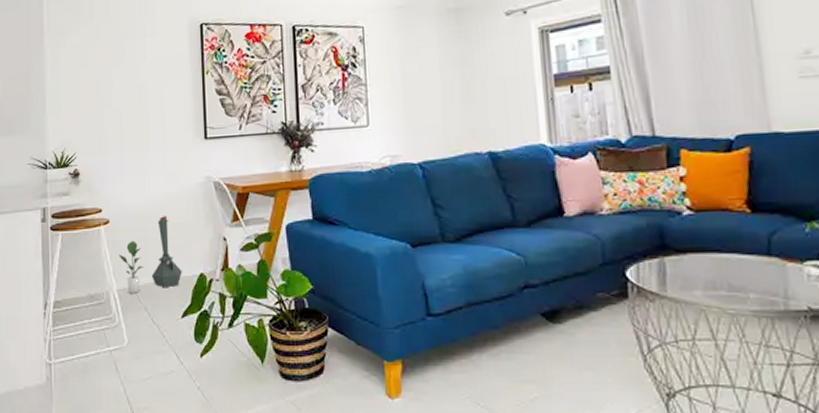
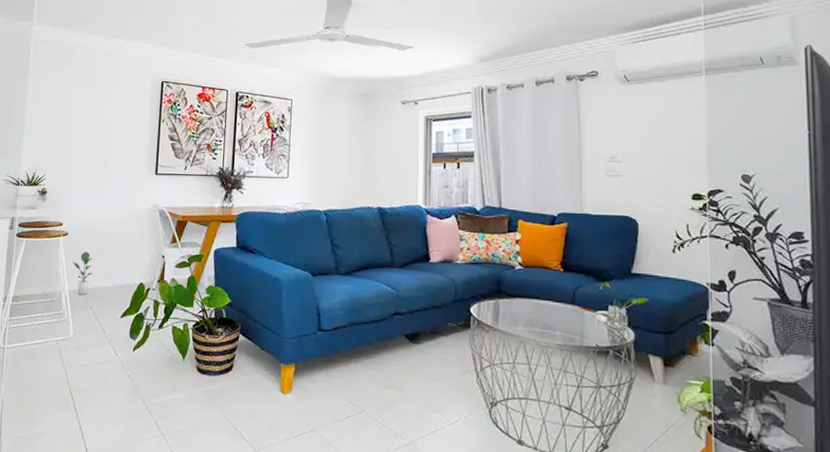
lantern: present [151,216,182,287] -> none [99,233,125,292]

